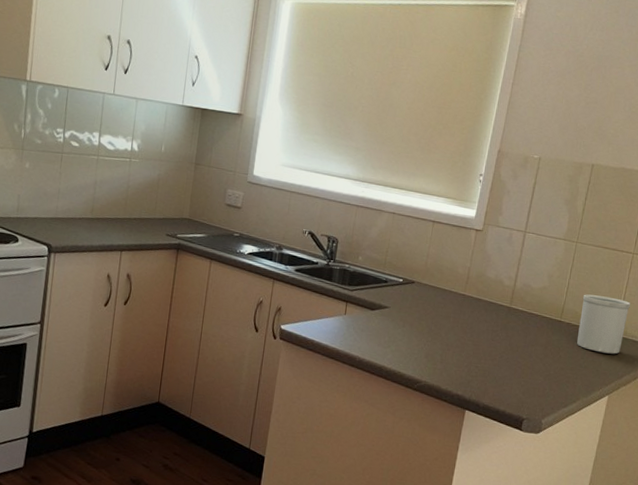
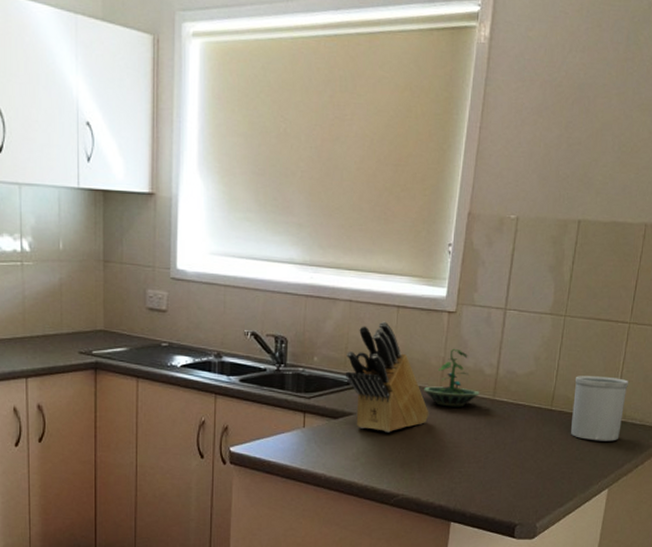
knife block: none [384,232,454,327] -> present [345,321,429,433]
terrarium: none [450,260,499,311] -> present [424,348,480,407]

